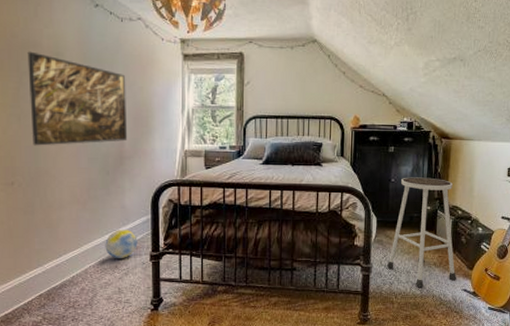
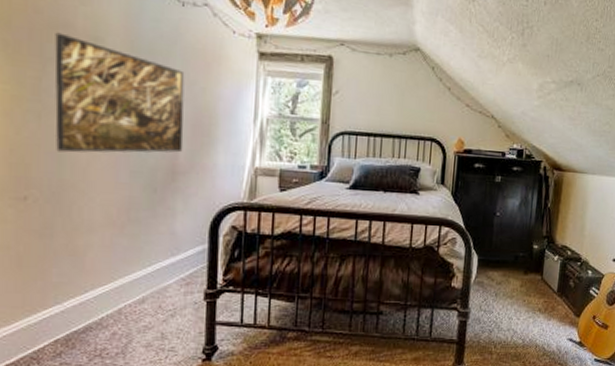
ball: present [105,229,138,258] -> none [146,260,190,296]
stool: present [387,177,457,288] -> none [487,211,563,336]

